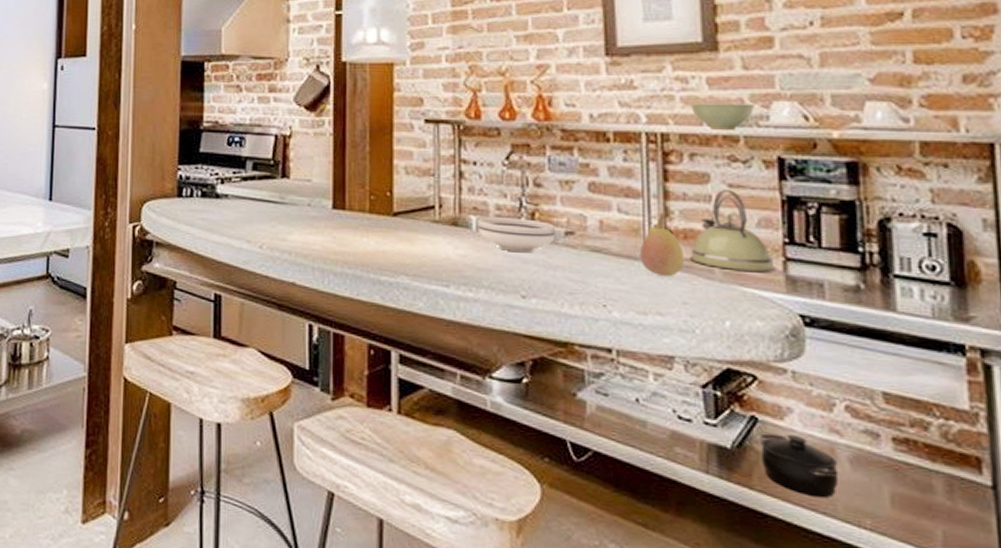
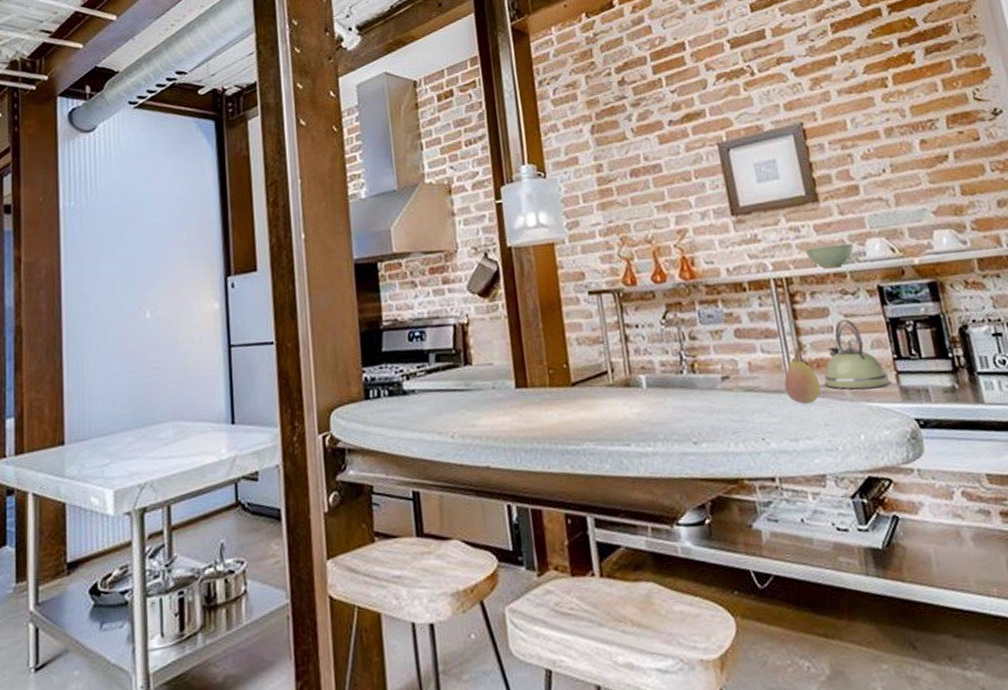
bowl: present [476,217,556,253] -> none [645,370,714,403]
saucepan: present [761,433,839,497] -> none [903,525,967,578]

